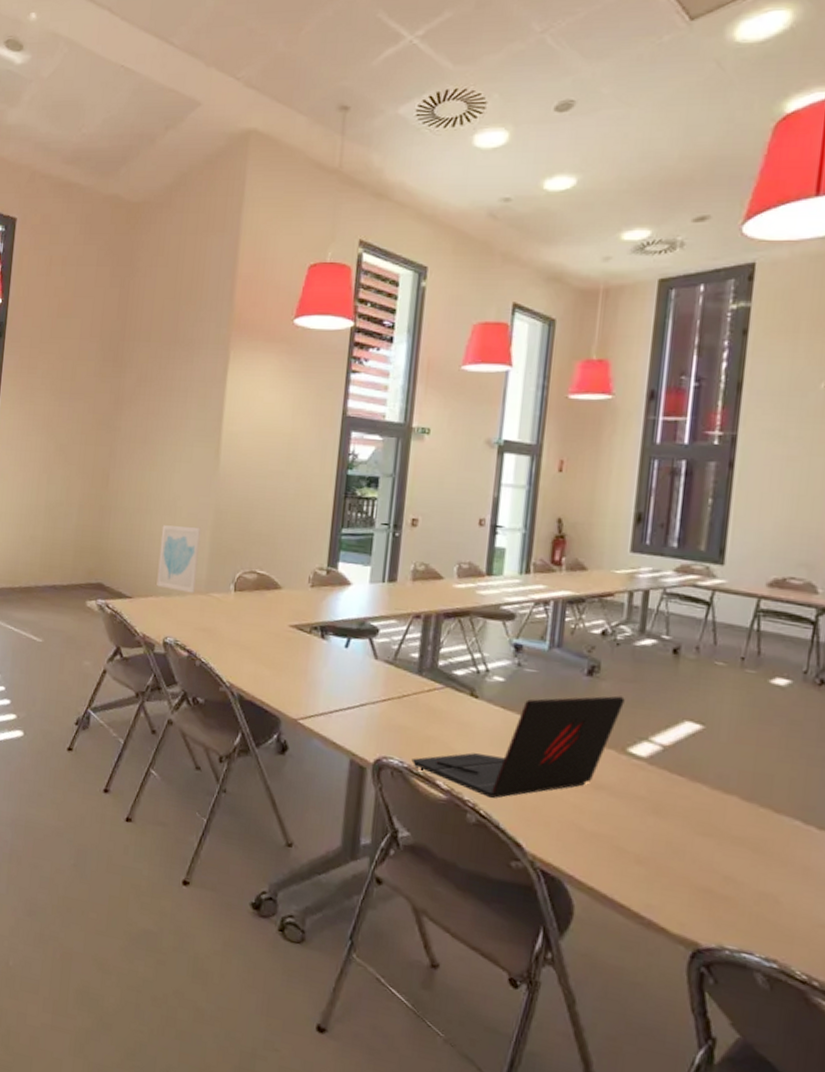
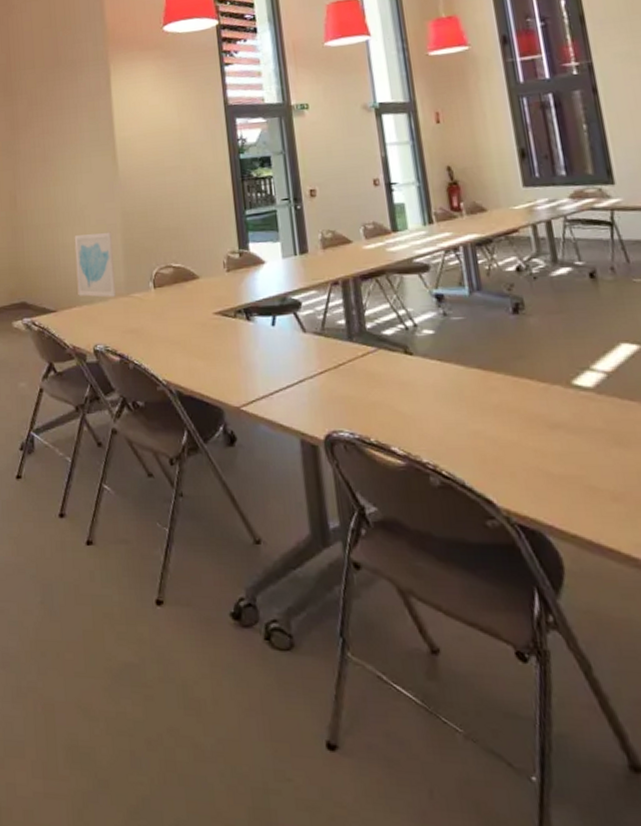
laptop: present [411,695,625,798] -> none [361,329,557,456]

